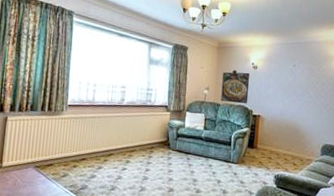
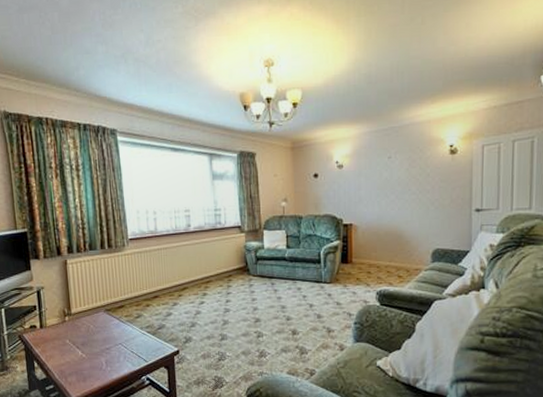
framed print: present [220,72,250,104] -> none [302,174,336,213]

